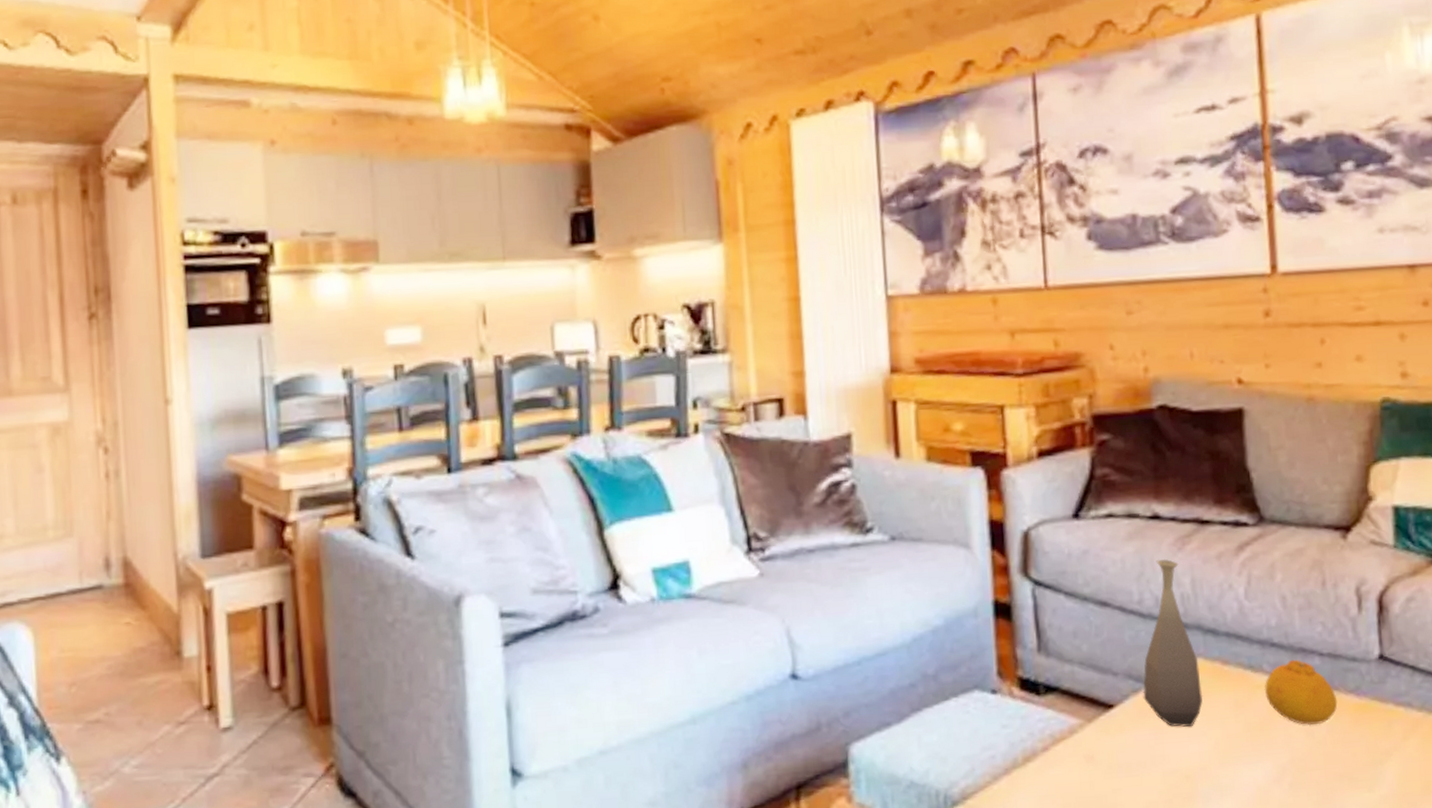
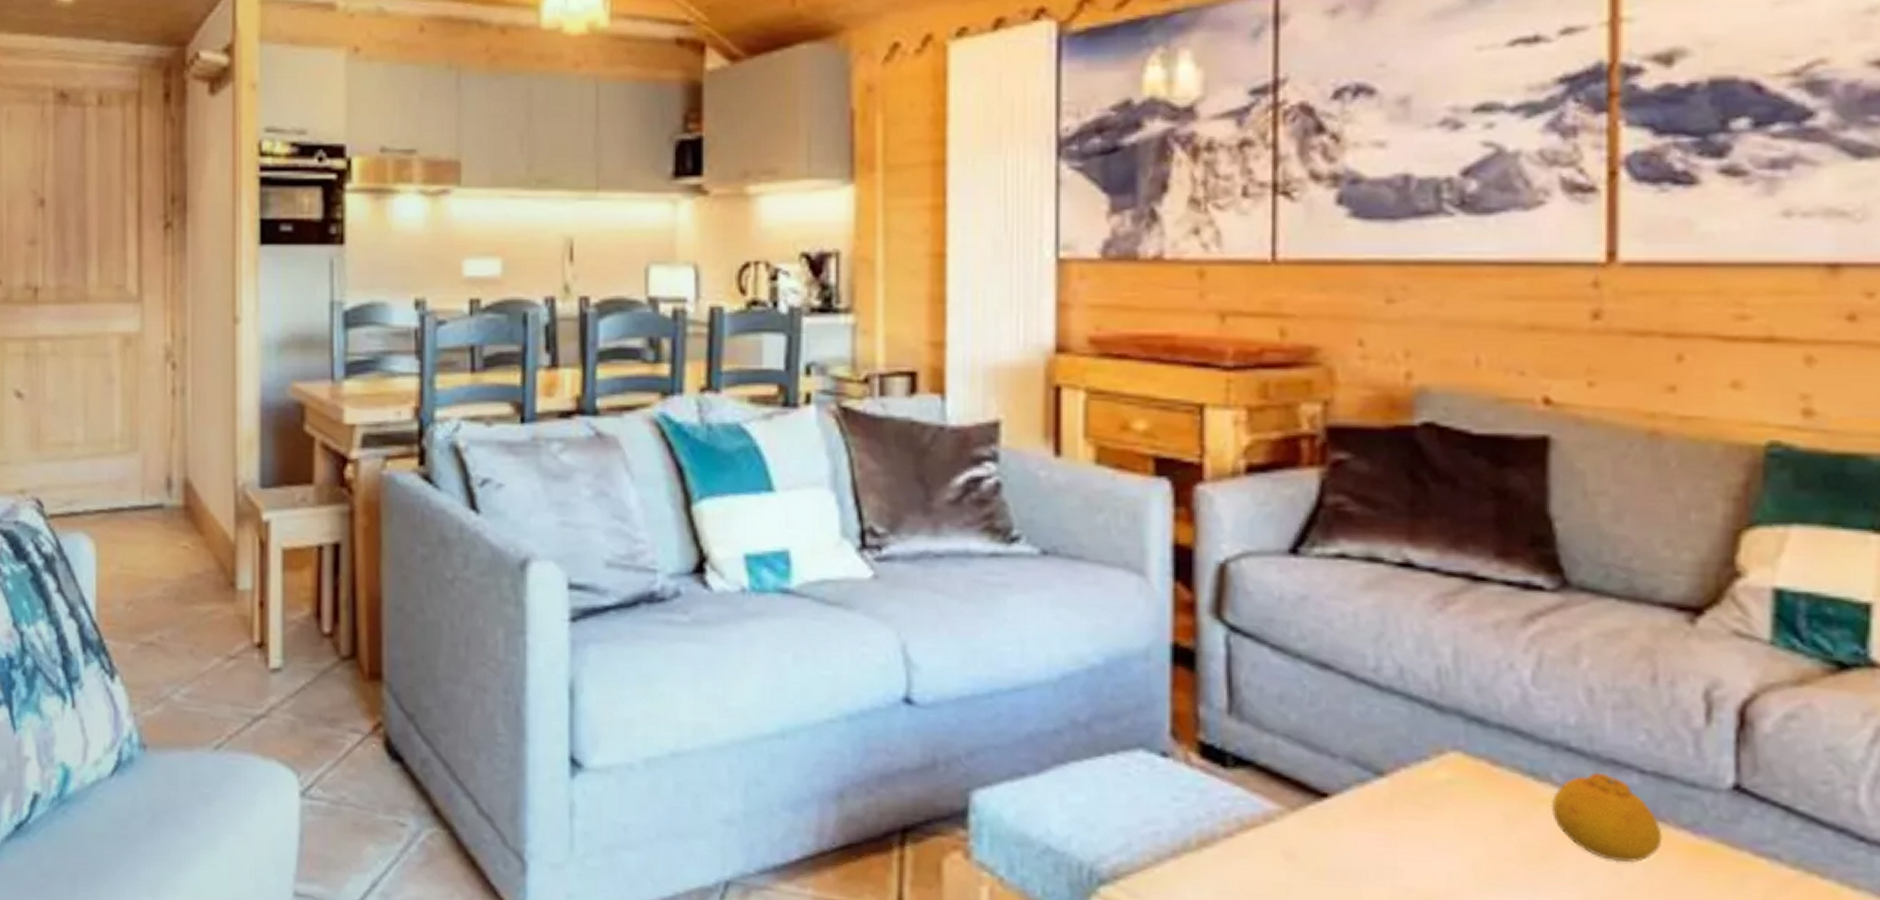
bottle: present [1142,558,1203,728] -> none [1371,618,1459,838]

